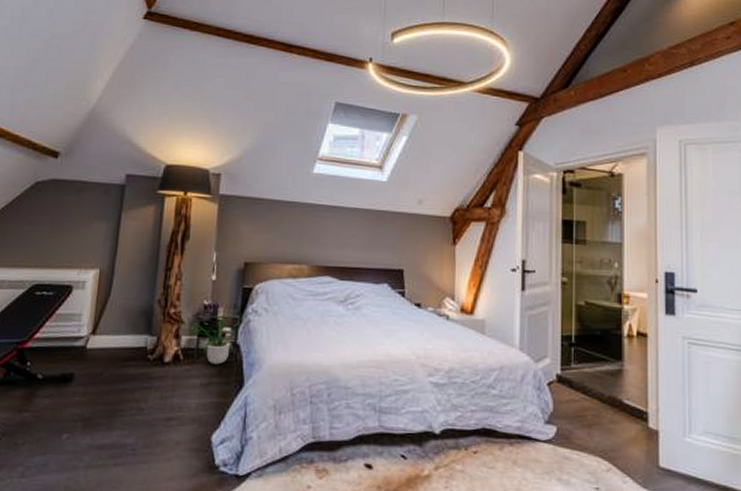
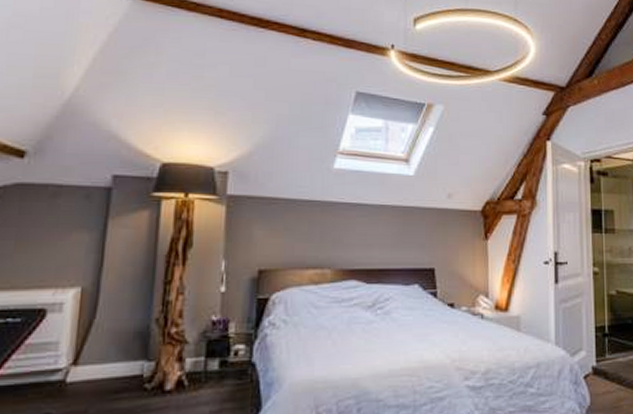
potted plant: present [184,308,239,365] -> none [188,324,254,388]

